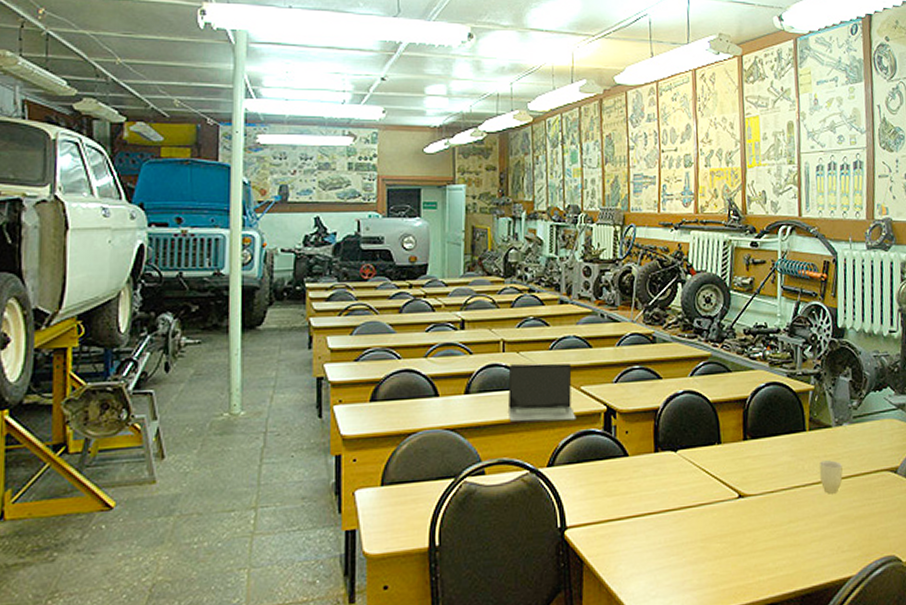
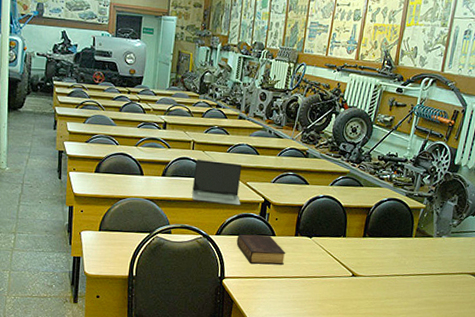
book: none [576,457,646,501] -> present [236,234,286,265]
mug: present [819,460,843,494] -> none [415,260,435,284]

